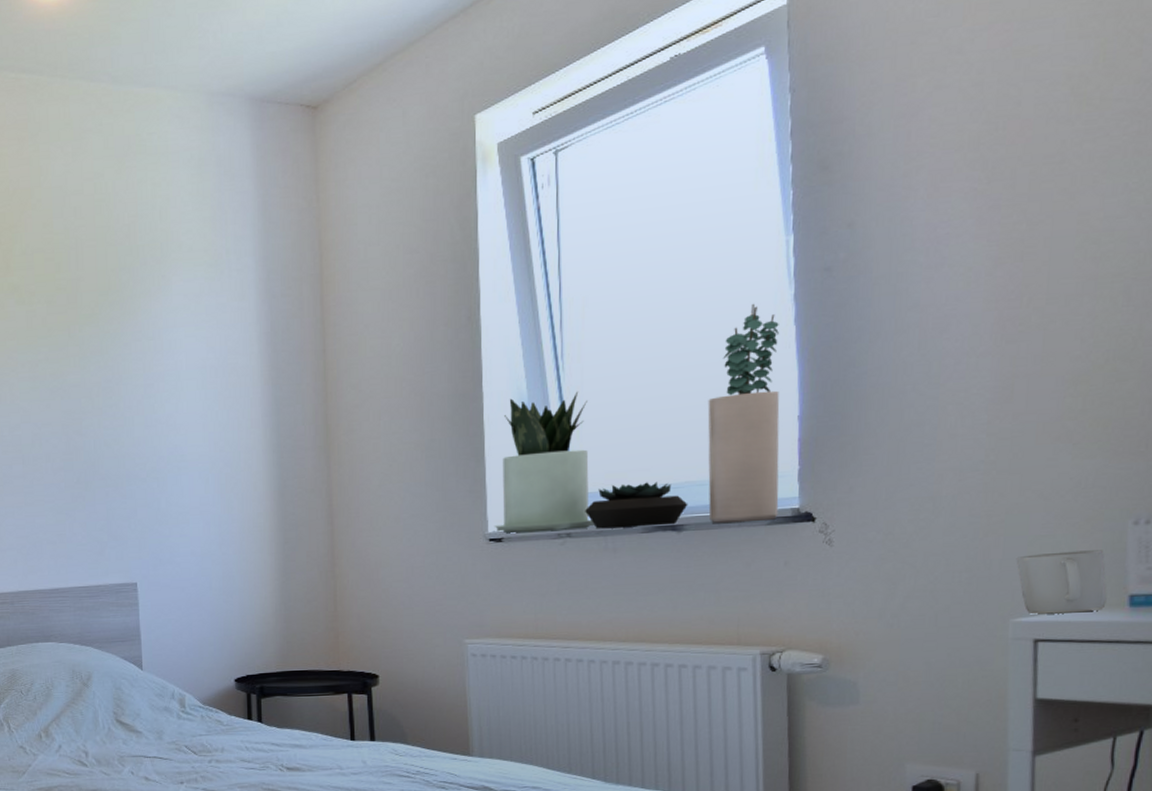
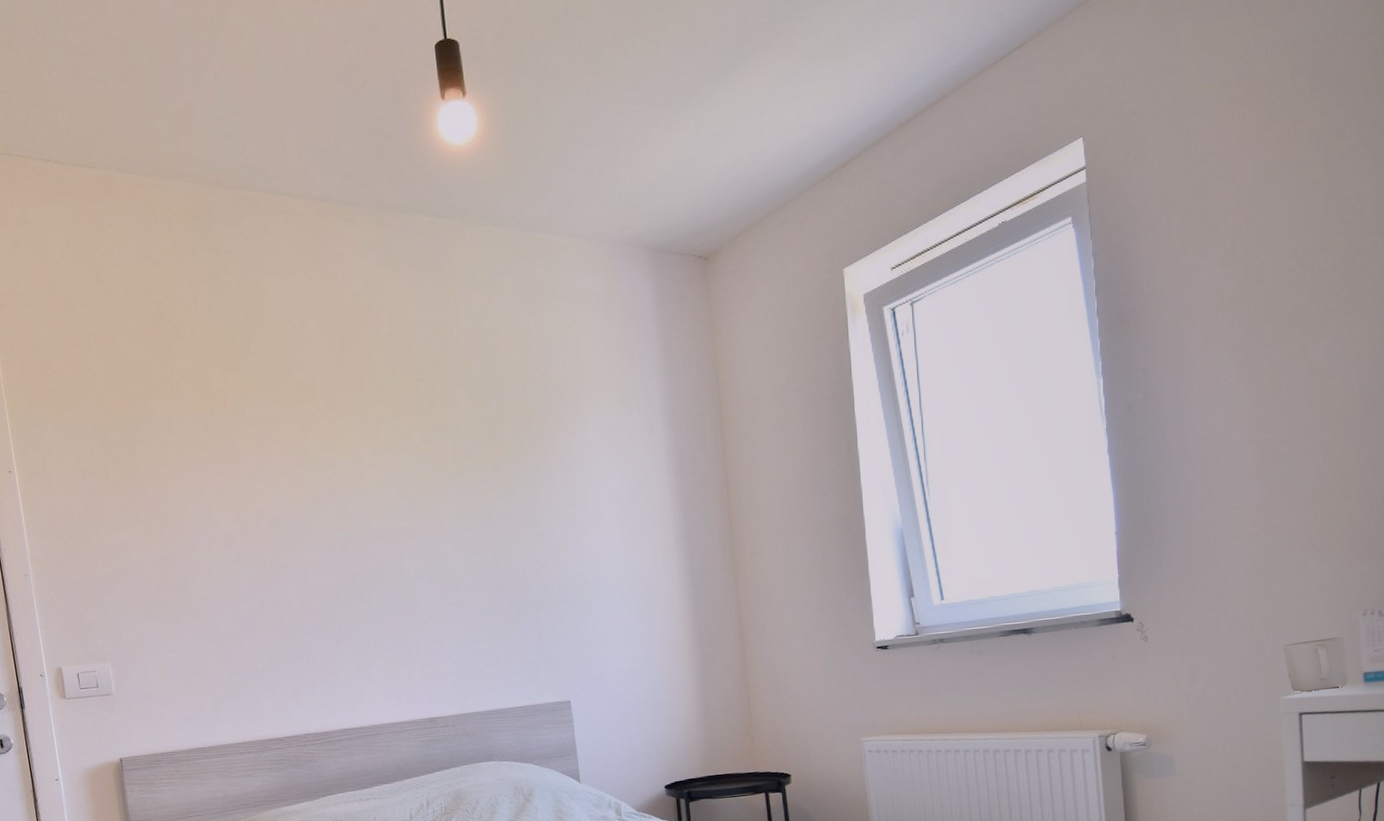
planter: present [494,391,595,533] -> none [880,514,962,641]
succulent plant: present [585,481,688,529] -> none [954,591,1035,635]
vase: present [707,303,780,524] -> none [1045,436,1105,626]

